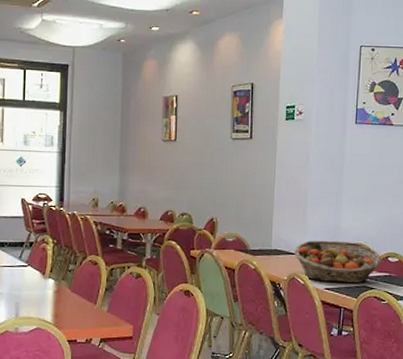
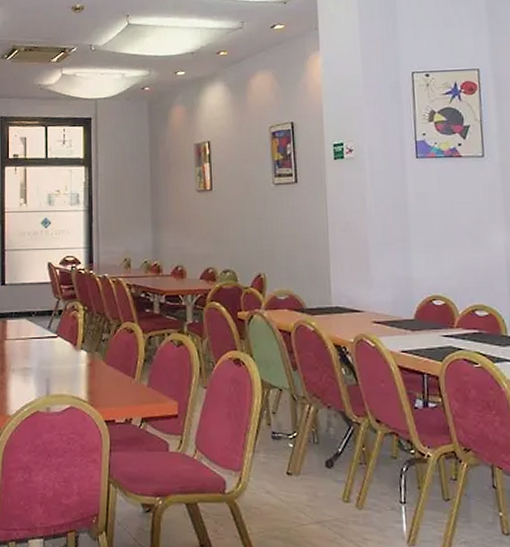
fruit basket: present [294,240,383,284] -> none [359,293,469,344]

